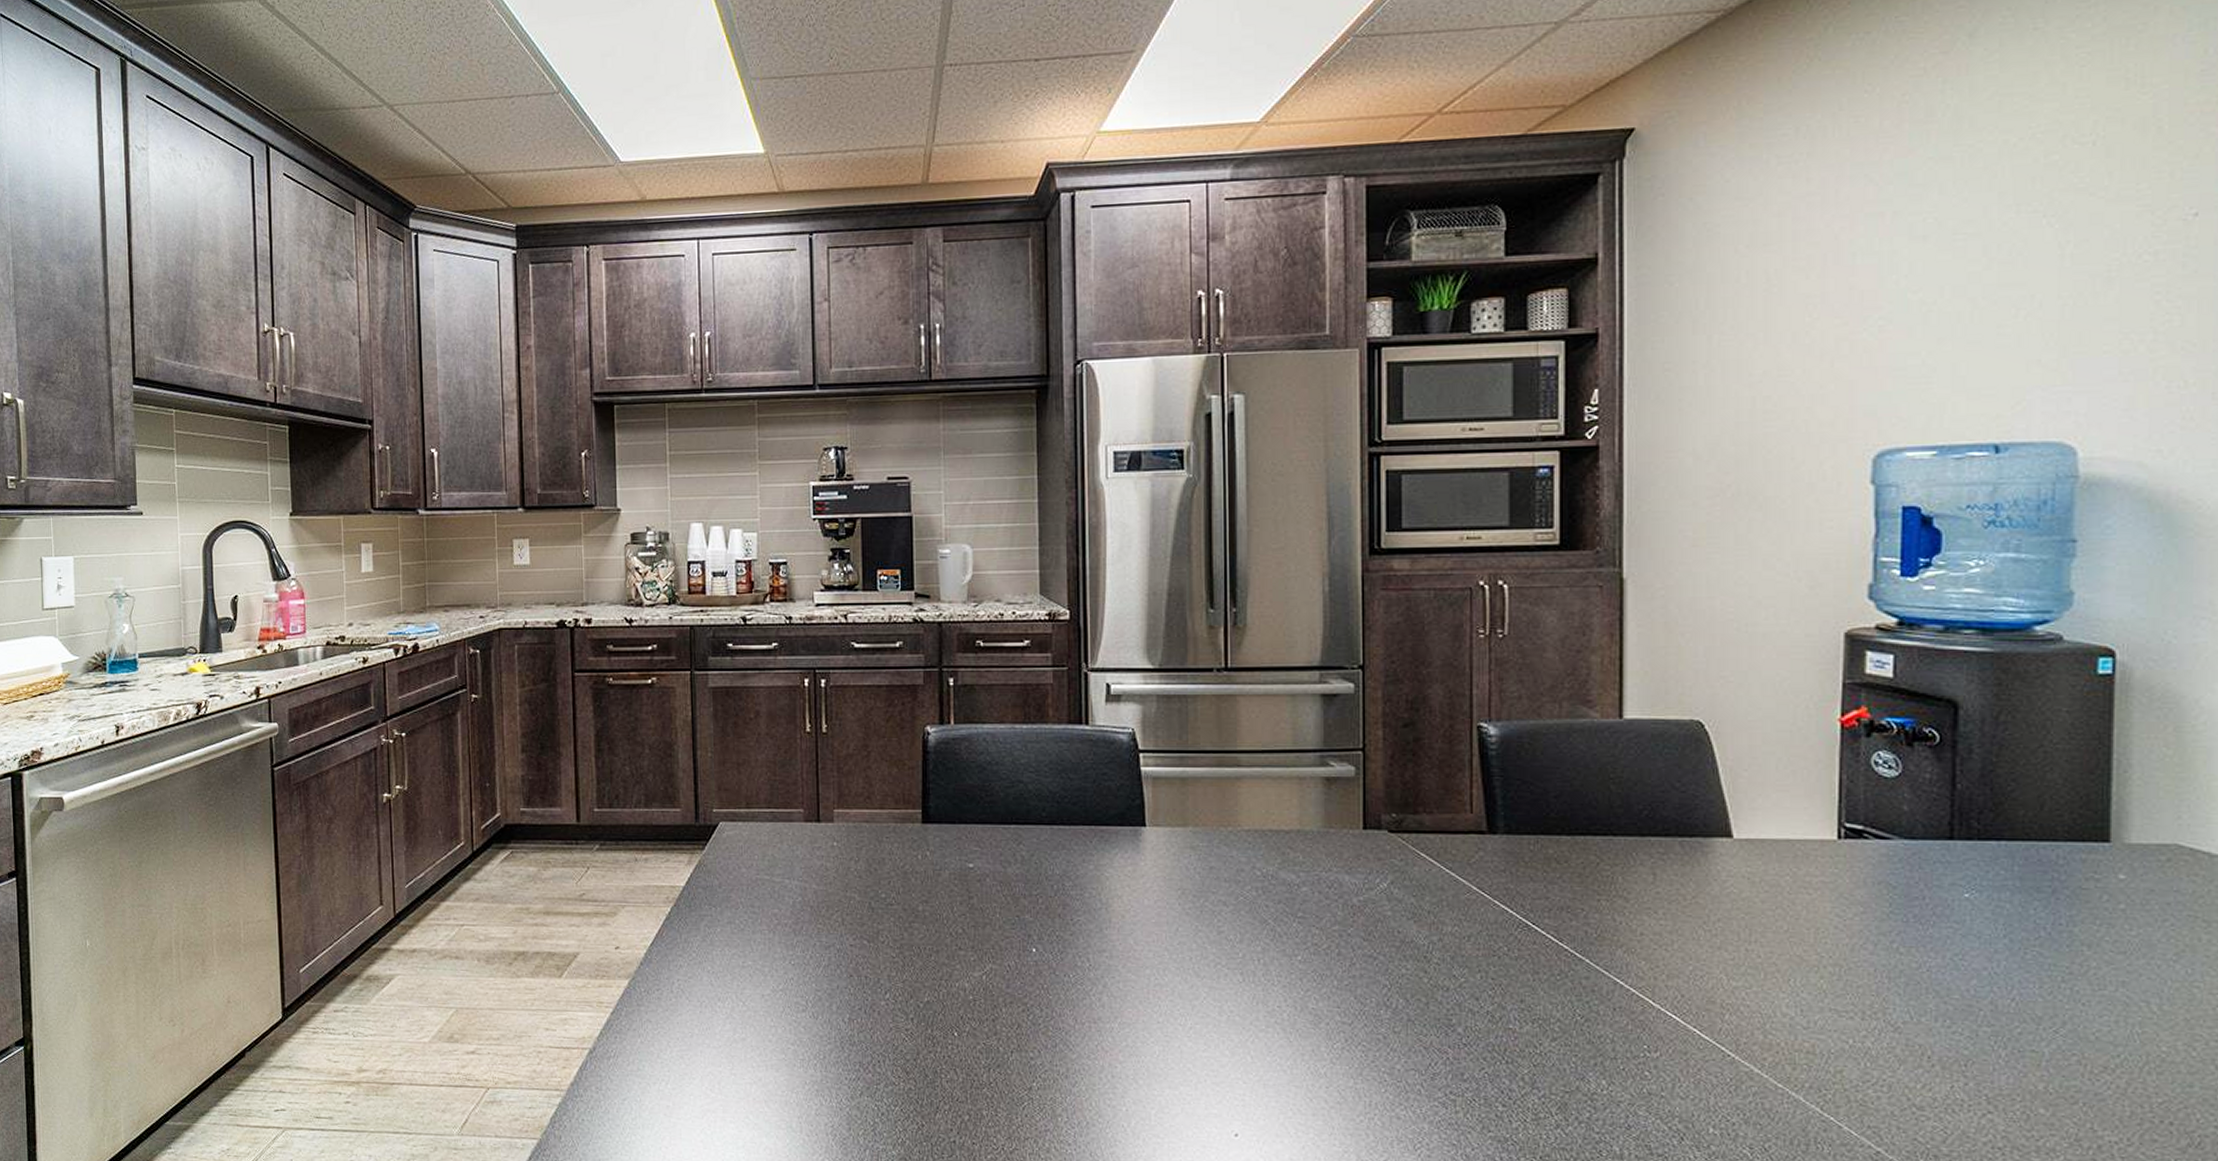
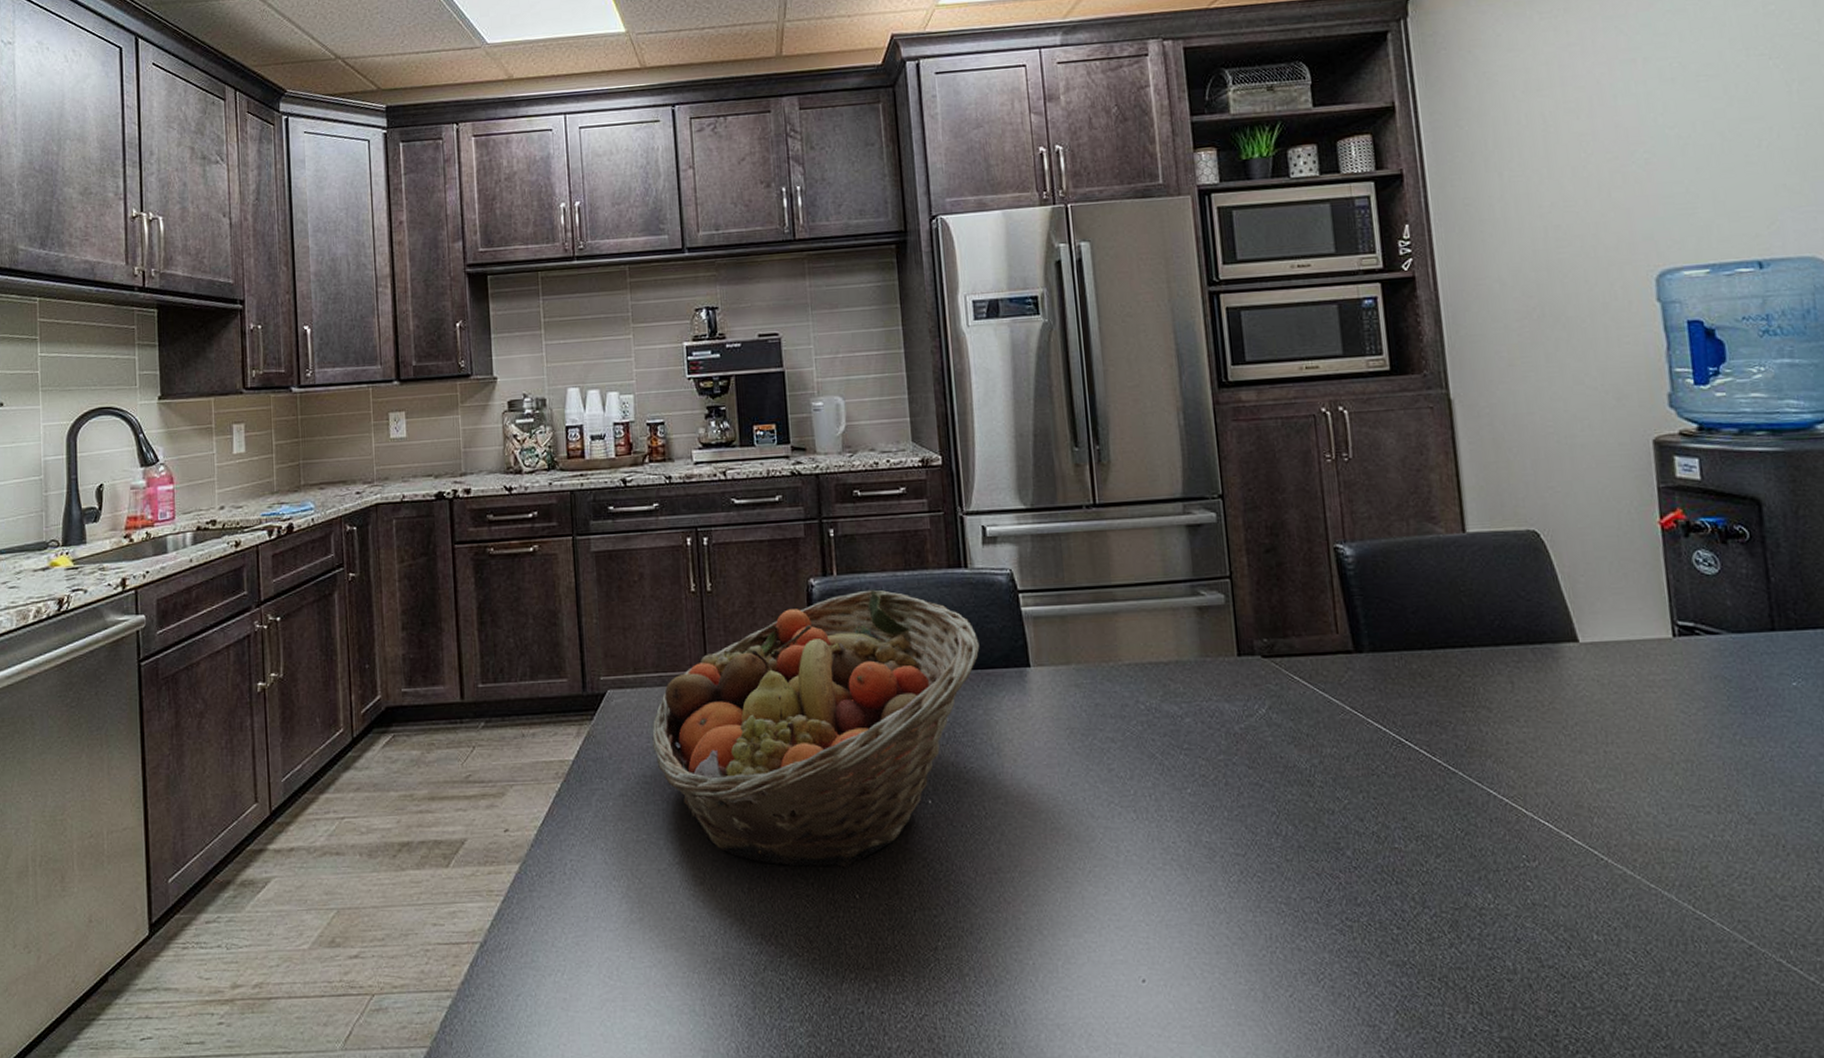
fruit basket: none [762,740,1095,1007] -> present [652,589,980,868]

